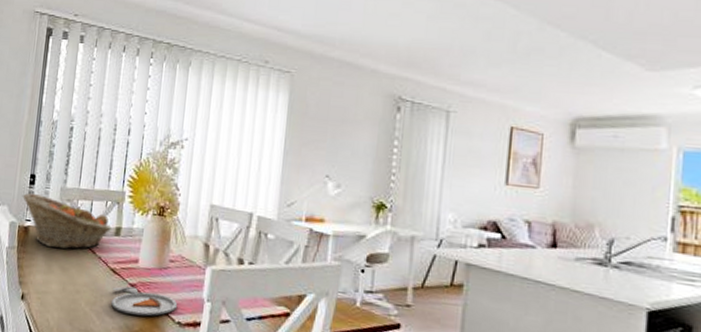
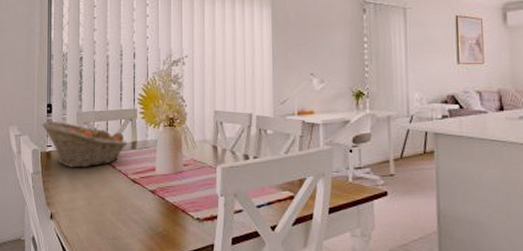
dinner plate: present [111,286,178,316] -> none [134,193,195,217]

